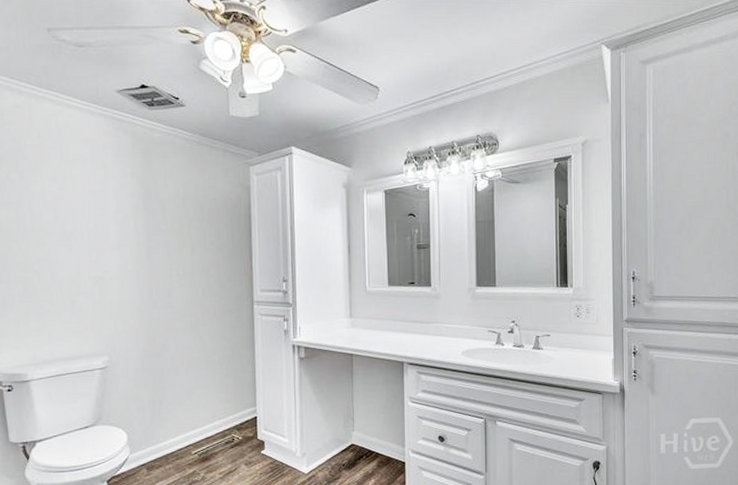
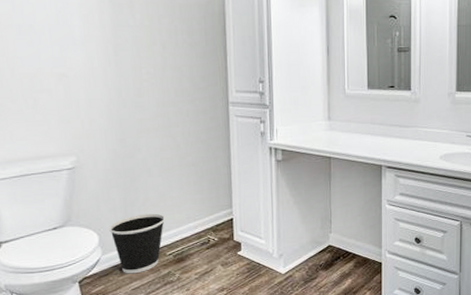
wastebasket: none [137,412,191,473] -> present [109,213,165,274]

